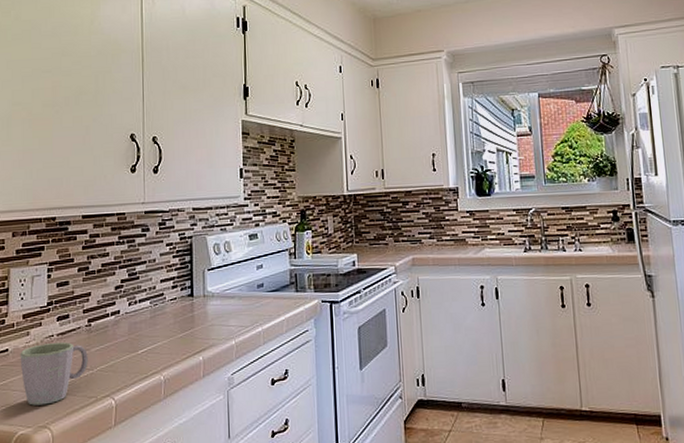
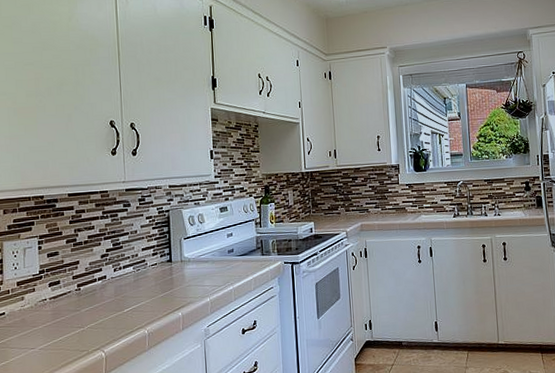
mug: present [20,341,88,406] -> none [16,304,79,360]

